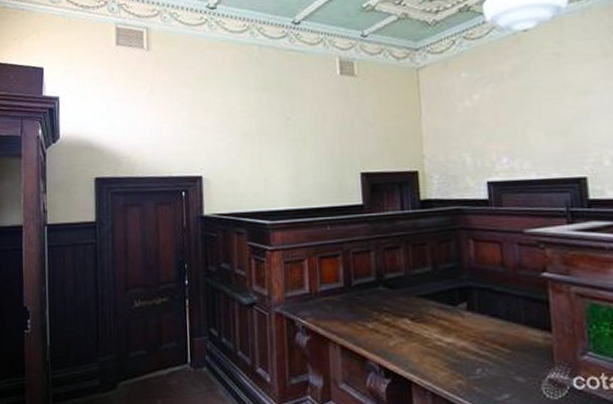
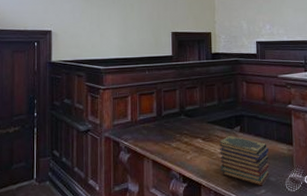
book stack: none [436,314,516,389] -> present [219,135,270,186]

